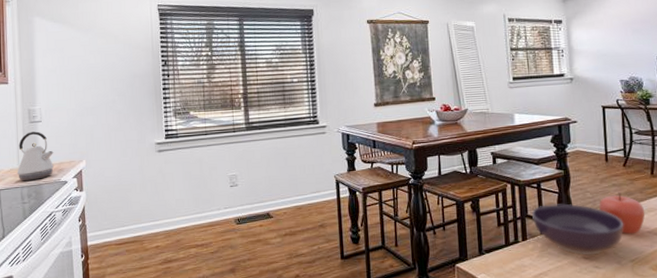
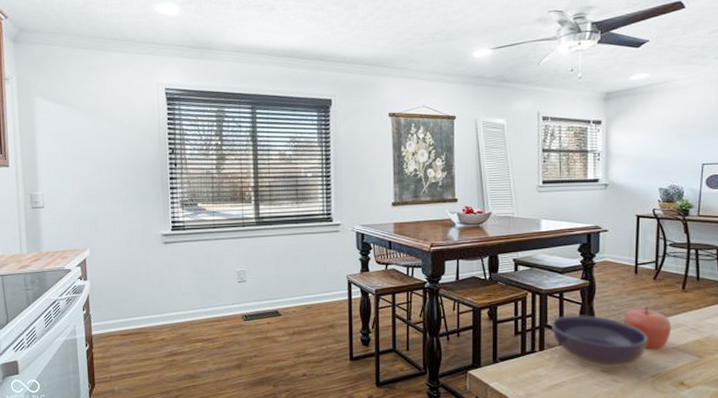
kettle: present [16,131,54,181] -> none [19,217,57,268]

